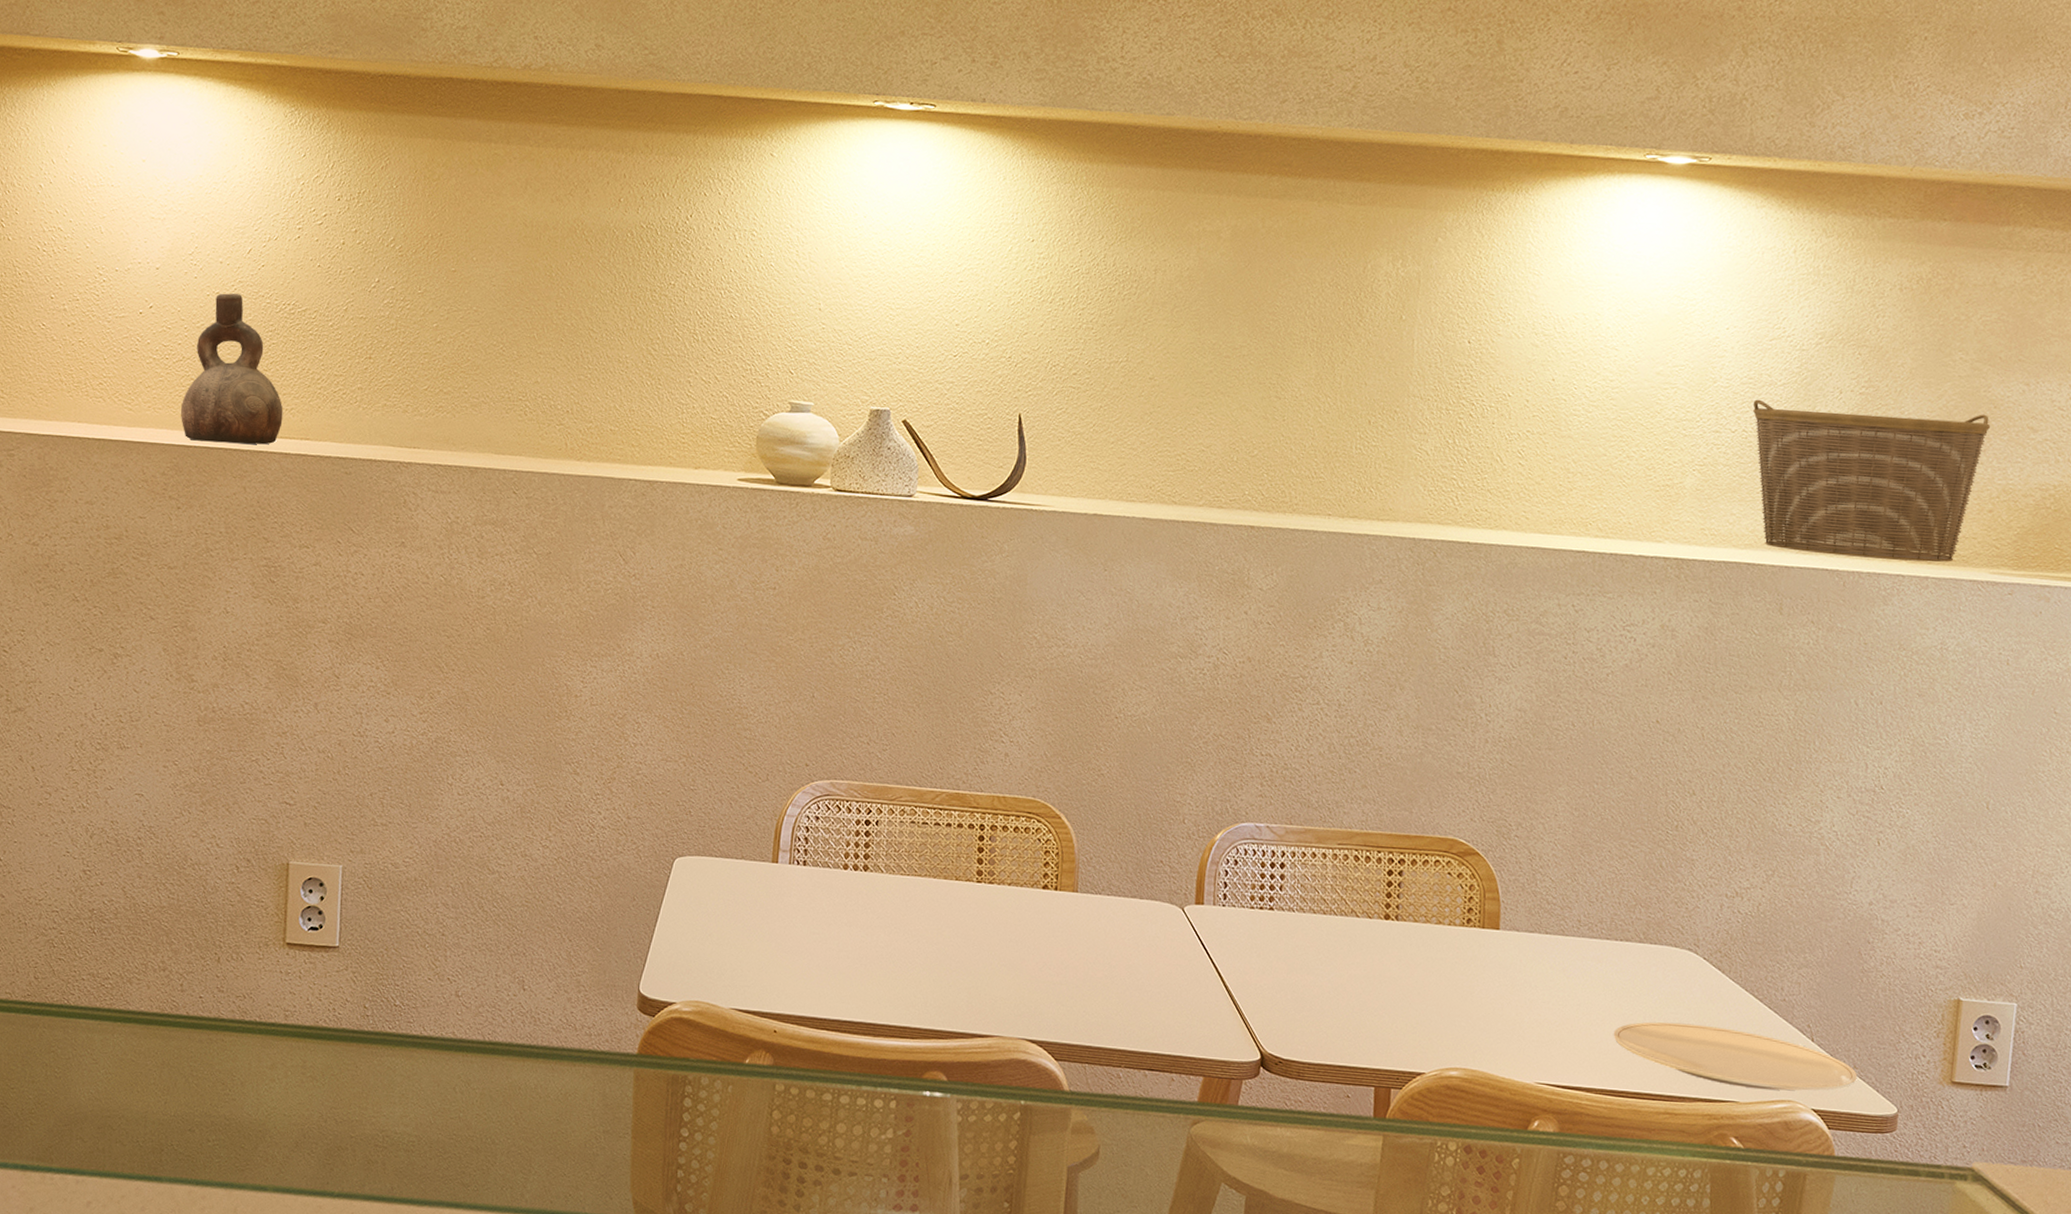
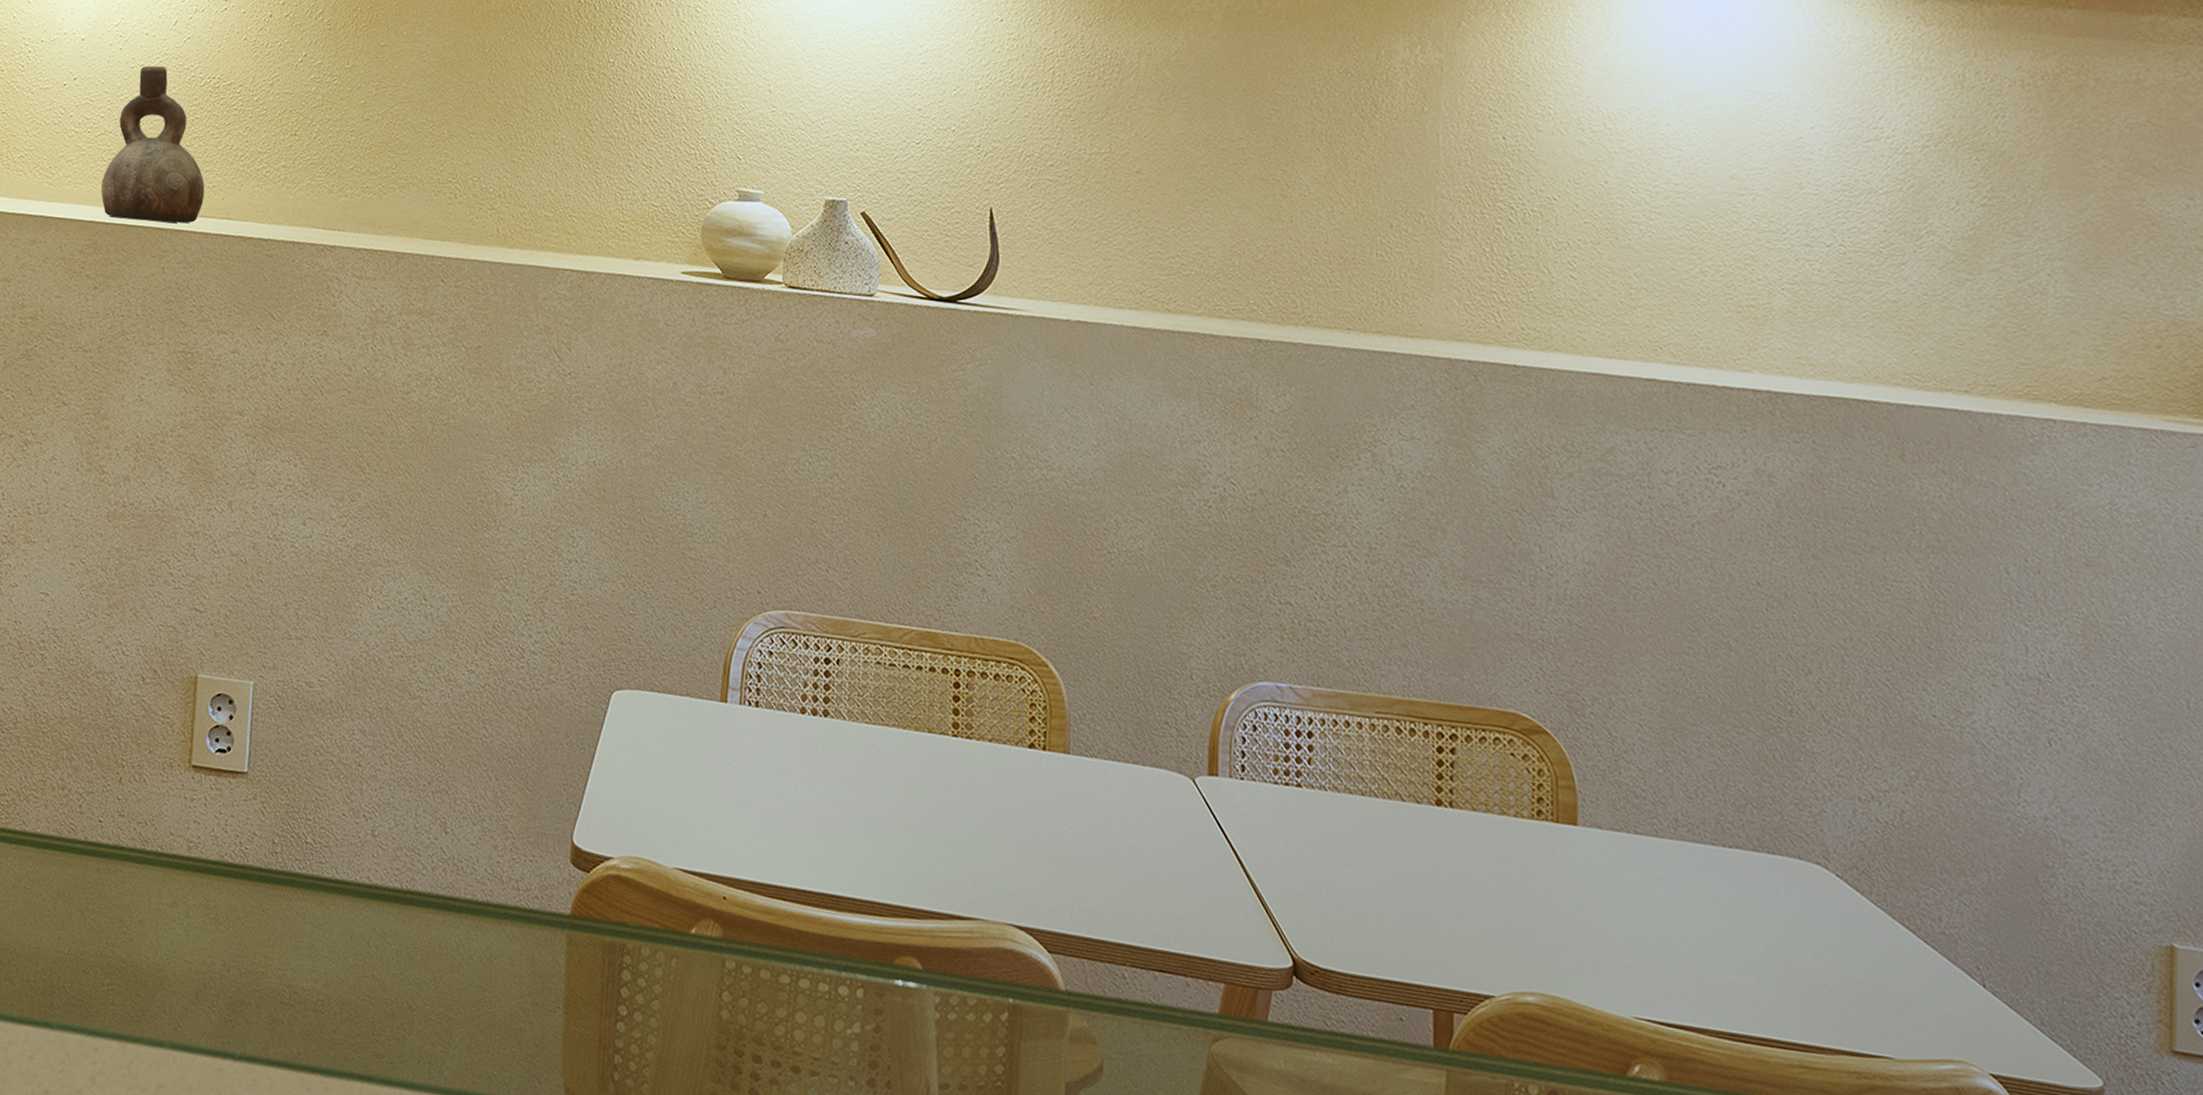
plate: present [1613,1022,1858,1091] -> none [1727,950,2047,1052]
basket: present [1753,399,1991,563] -> none [1850,209,2150,406]

